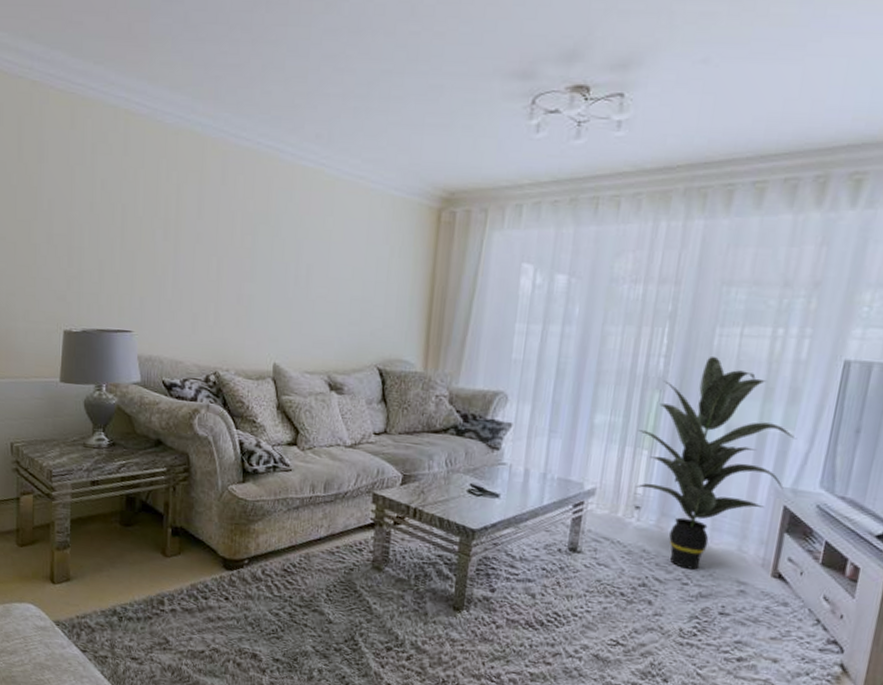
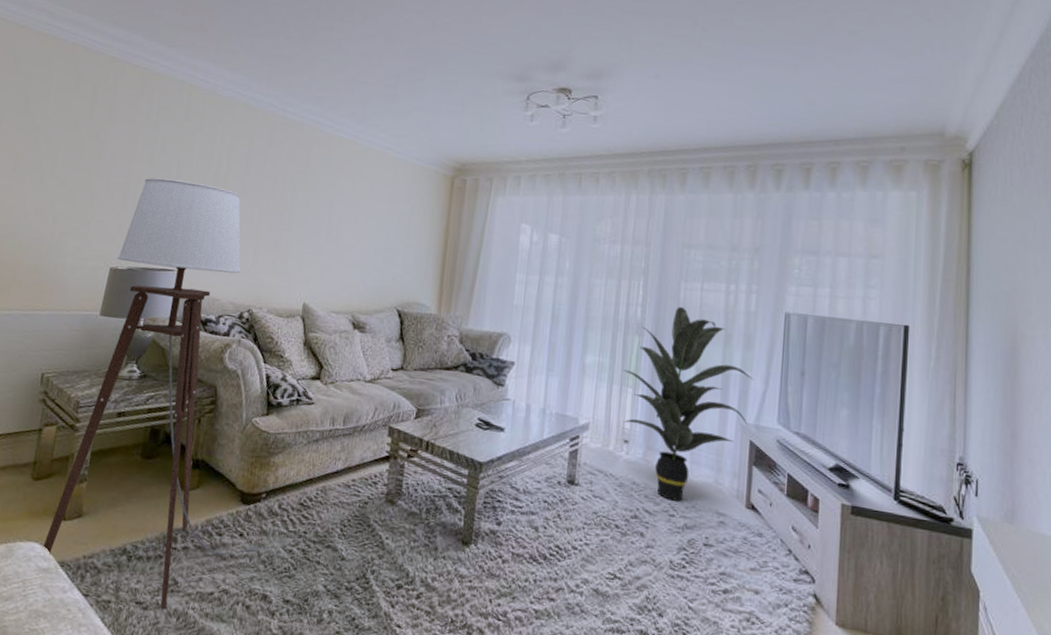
floor lamp: none [37,226,250,664] -> present [43,178,264,609]

